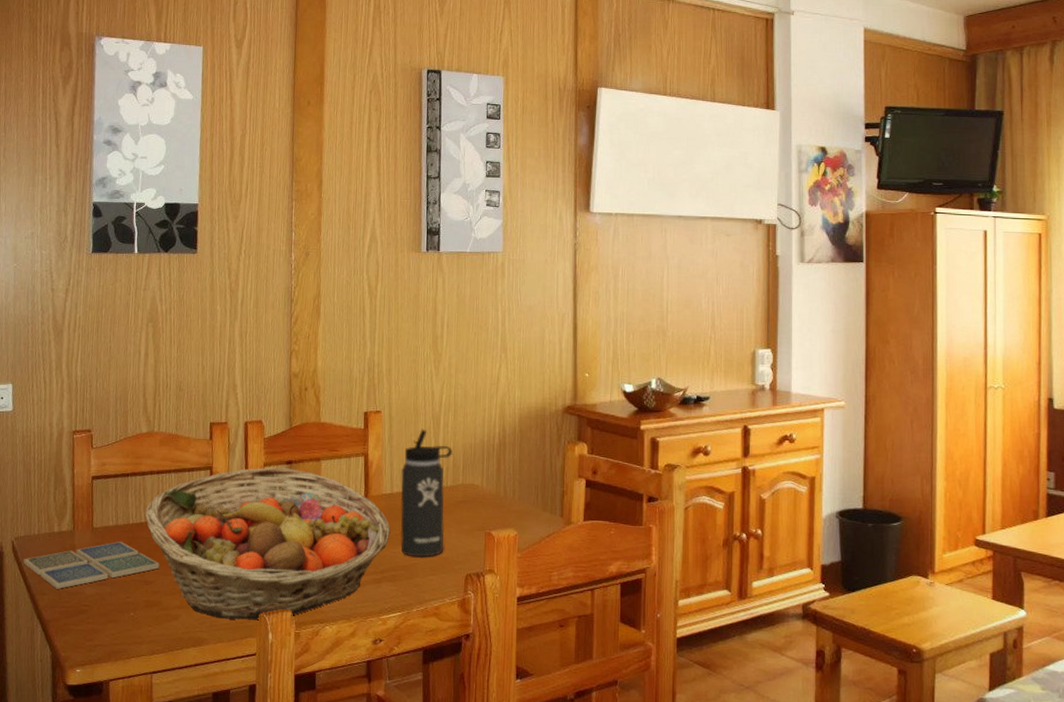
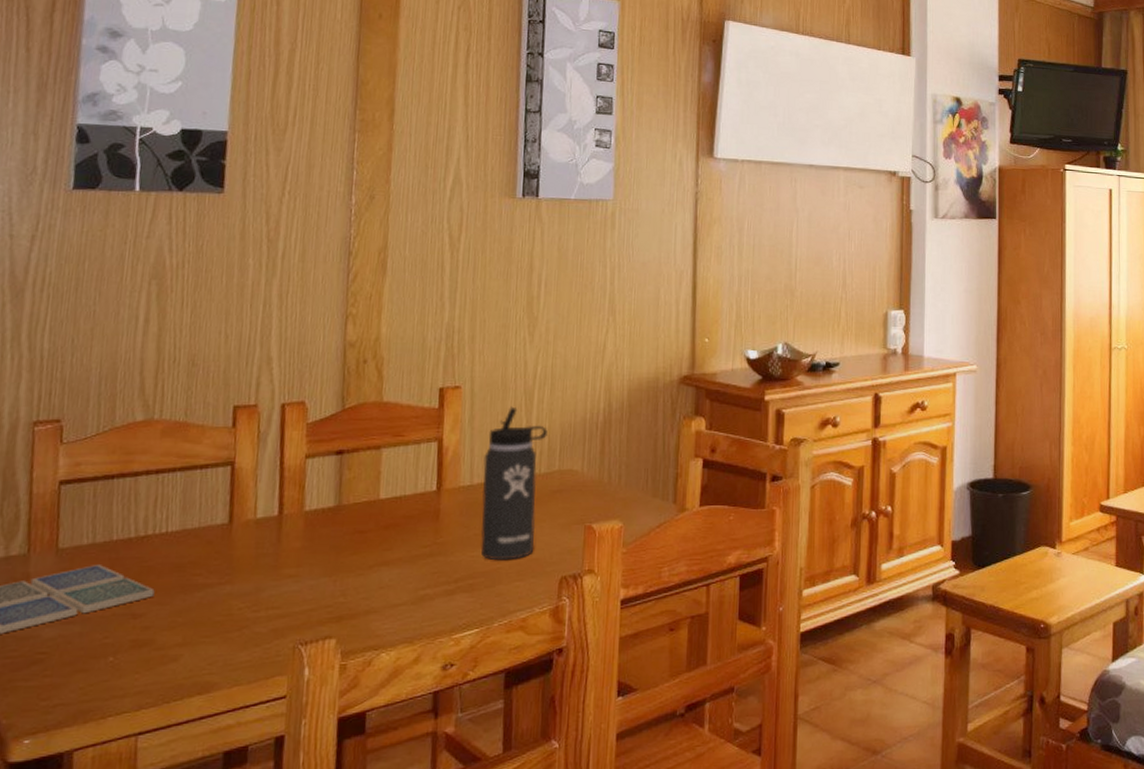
fruit basket: present [145,467,391,620] -> none [135,460,469,655]

